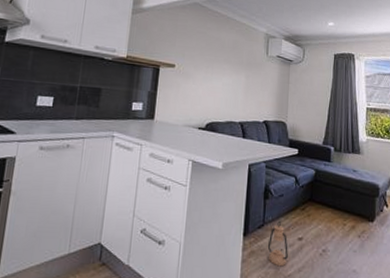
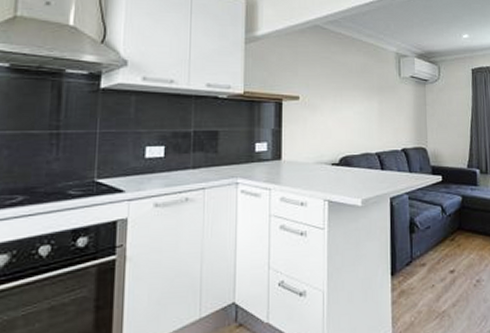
lantern: present [268,220,288,267] -> none [419,254,441,304]

